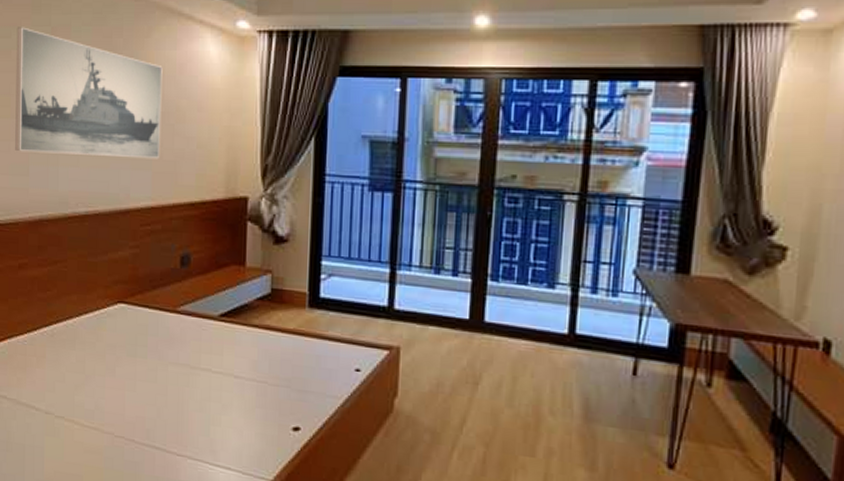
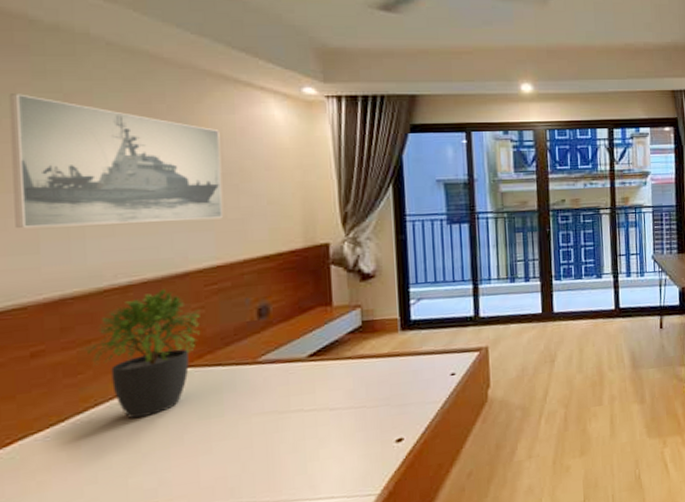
potted plant: none [52,222,135,342] -> present [84,288,201,419]

